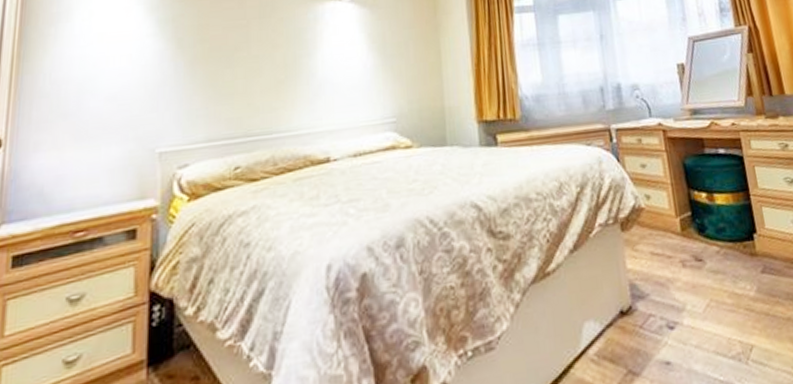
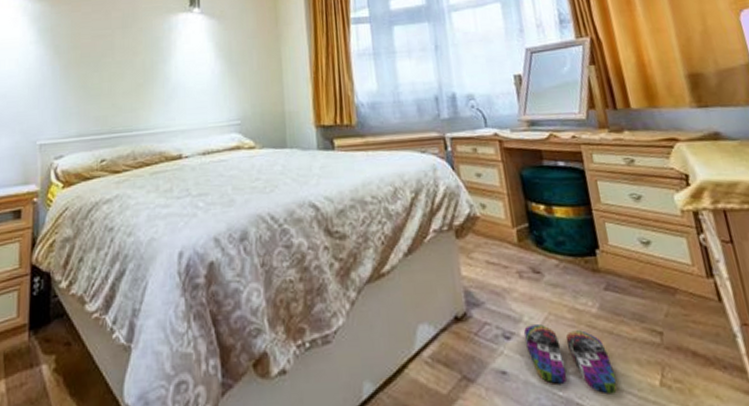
slippers: none [686,311,774,375] -> present [523,324,618,395]

